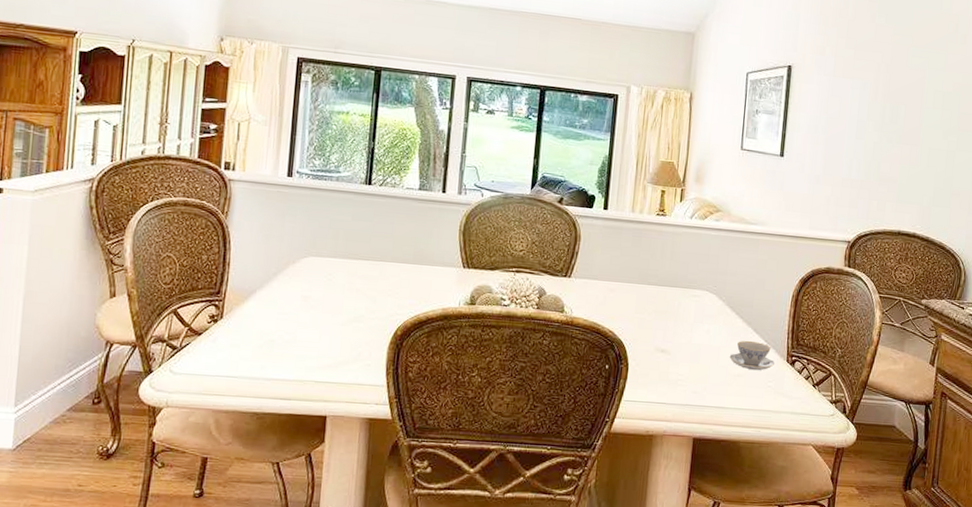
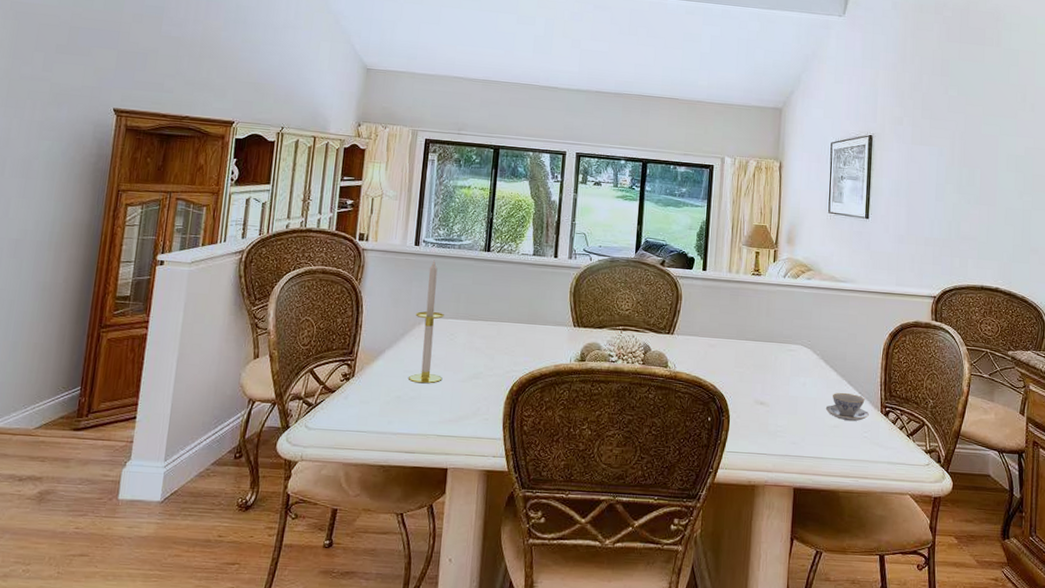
candle: none [283,192,321,327] -> present [409,260,444,384]

